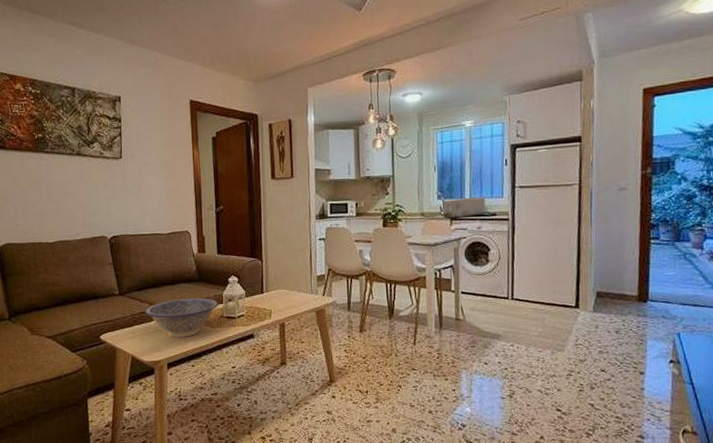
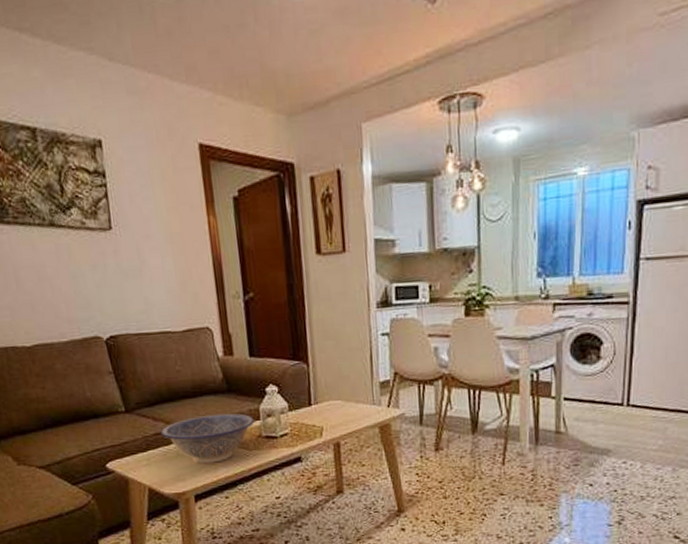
toaster: present [442,197,486,219] -> none [543,273,600,303]

